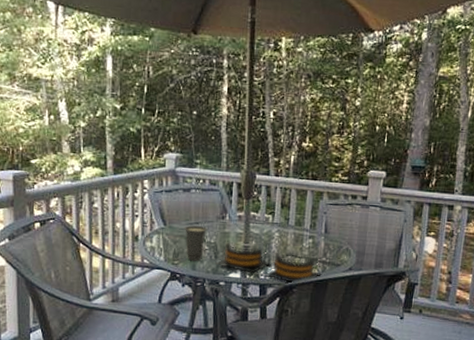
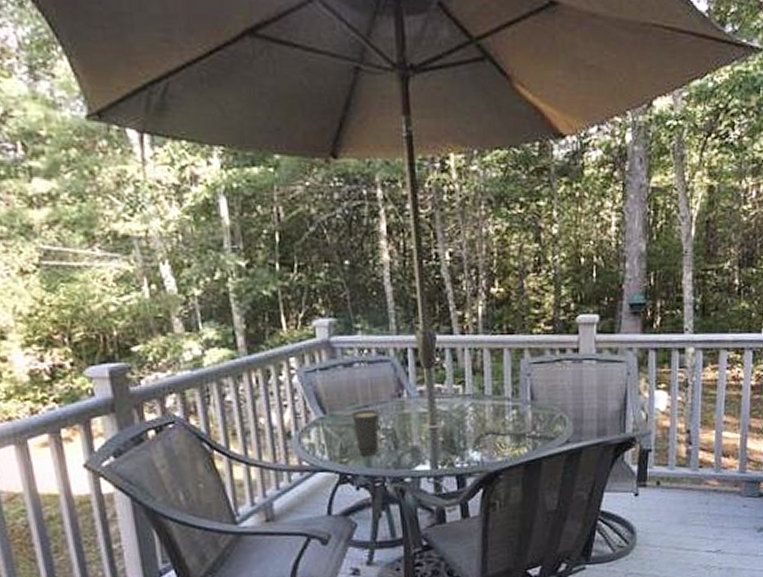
speaker: present [216,241,322,283] -> none [397,424,533,468]

